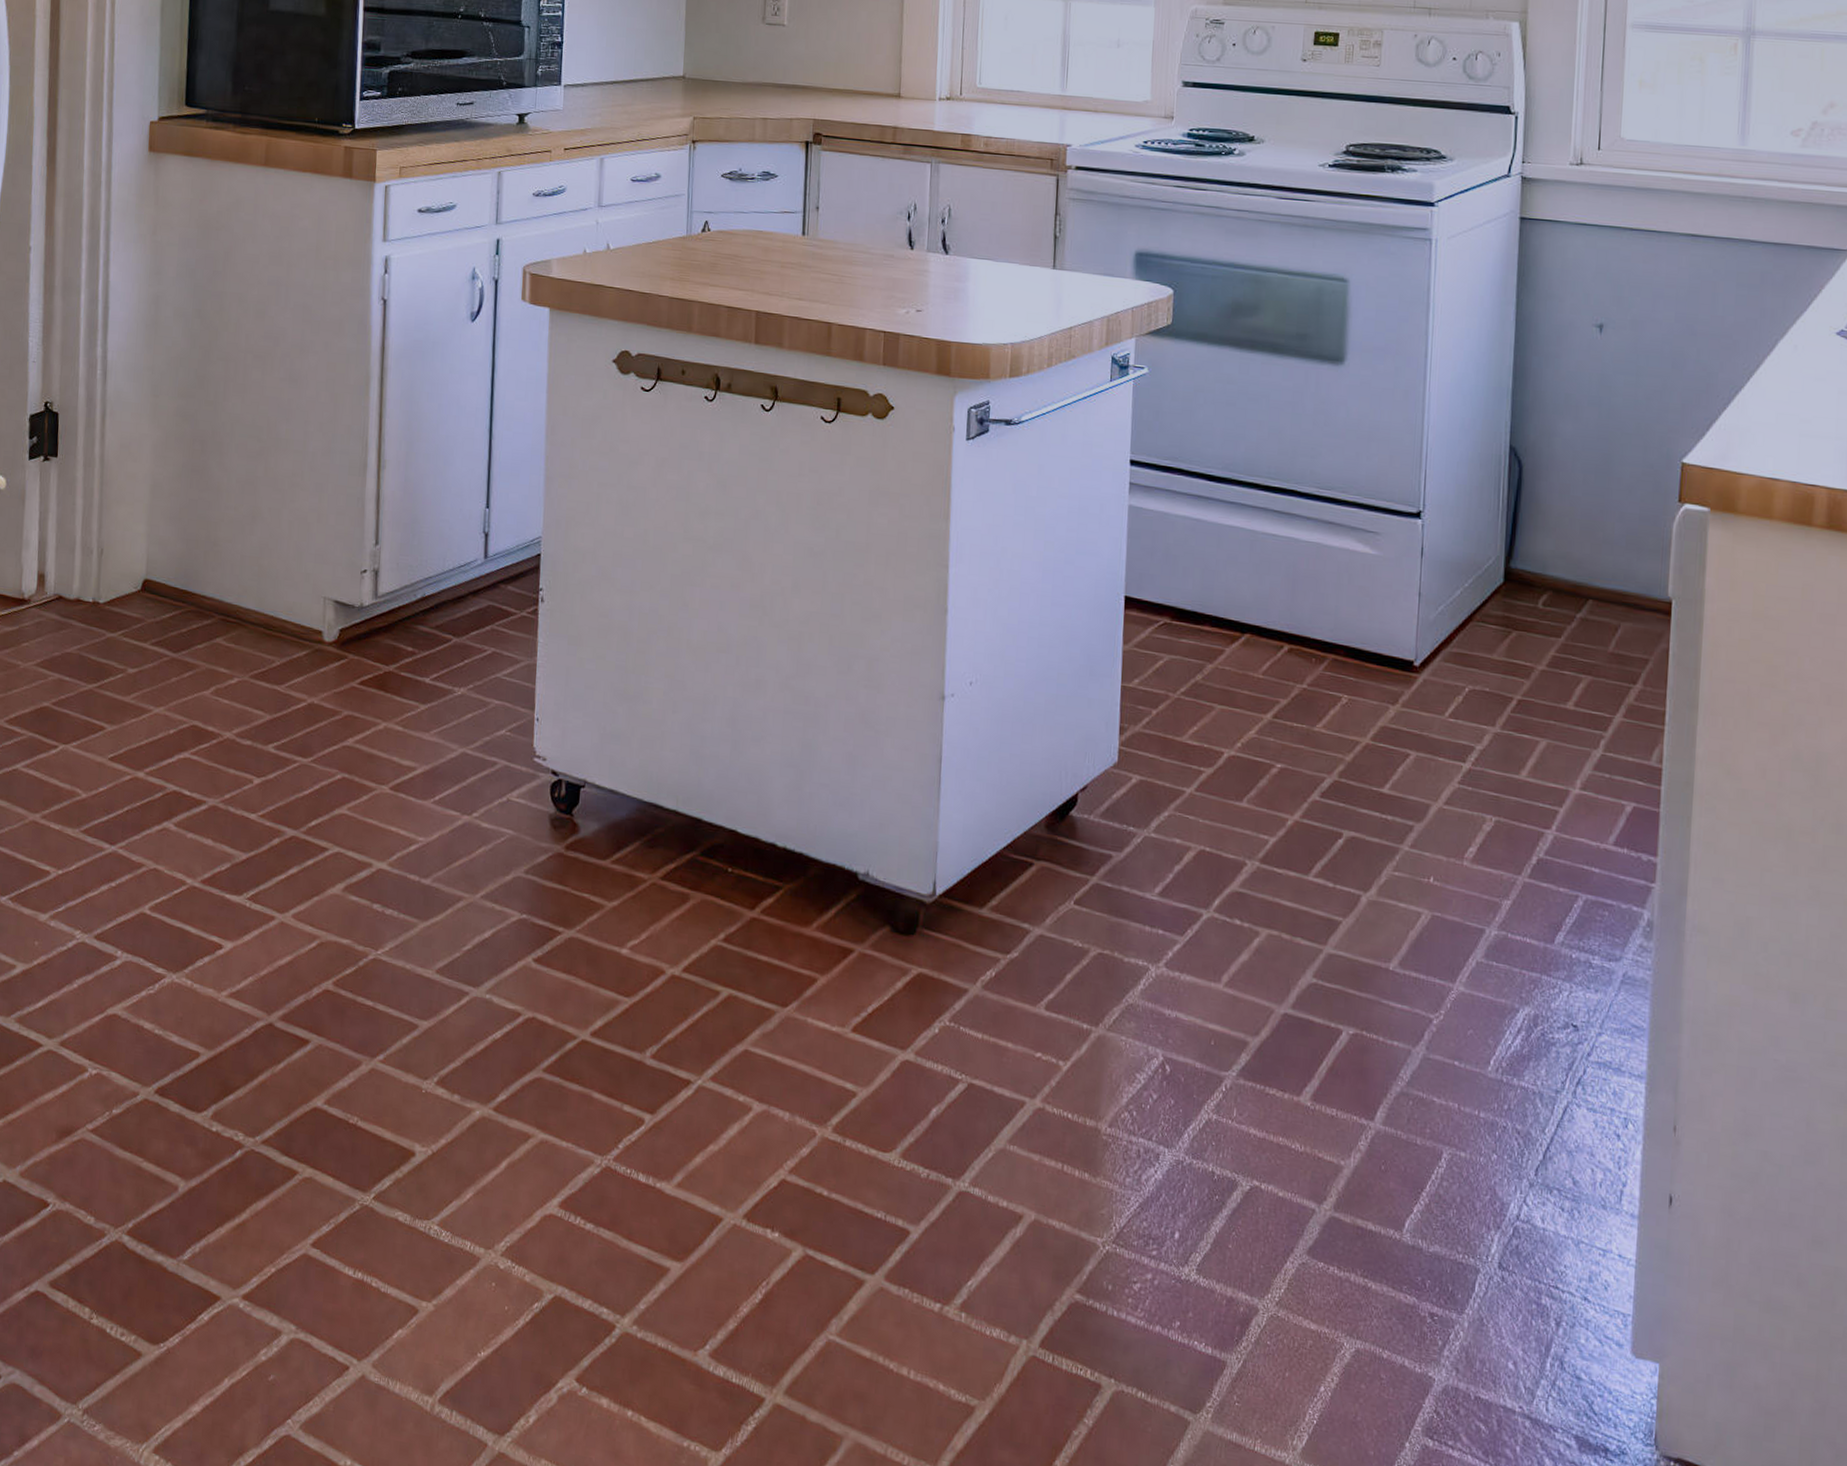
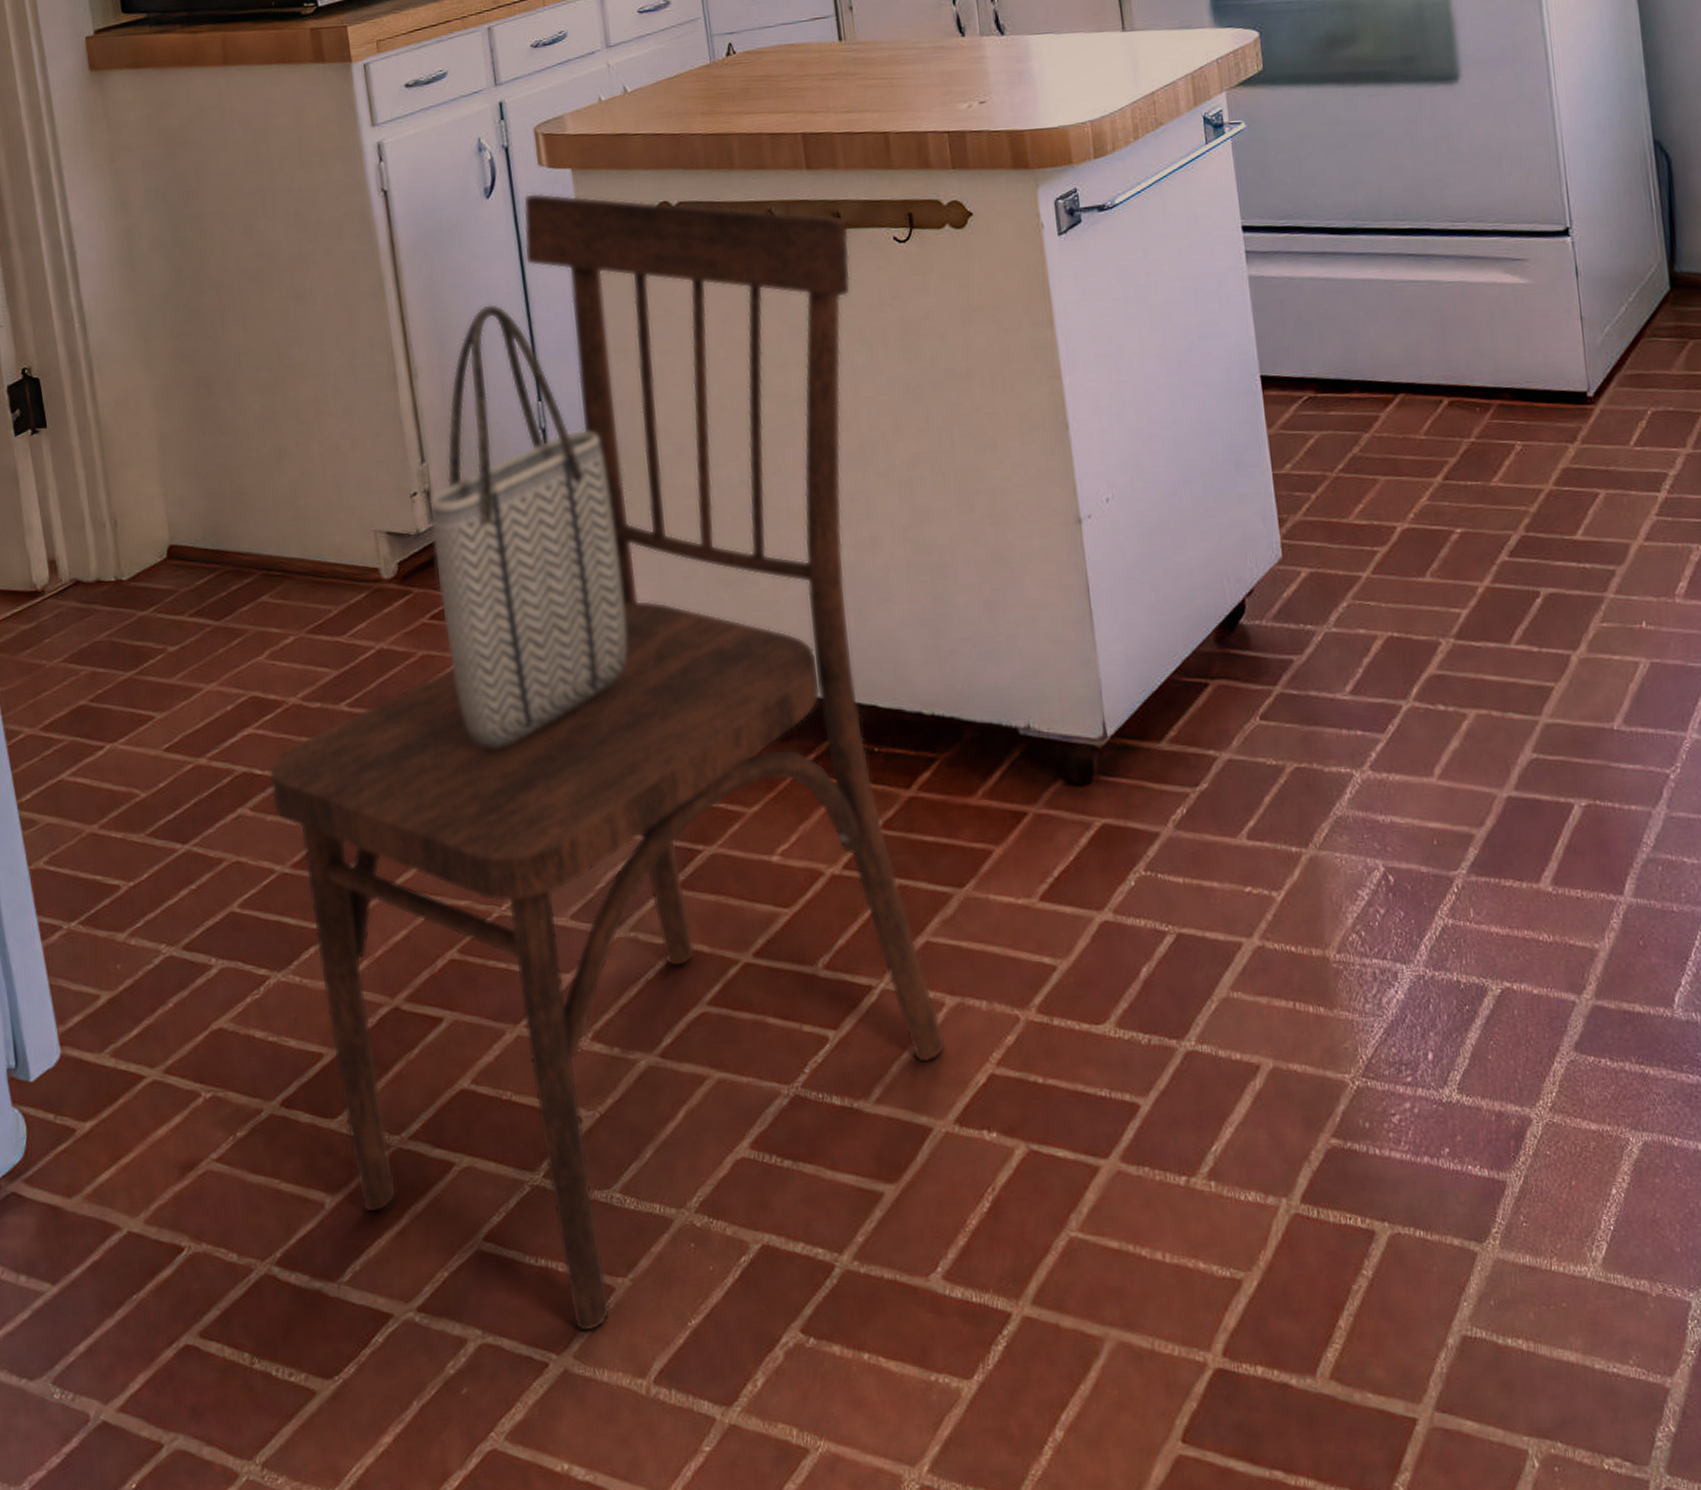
dining chair: none [194,323,784,1346] -> present [269,192,946,1332]
tote bag: none [369,414,535,809] -> present [429,303,627,749]

